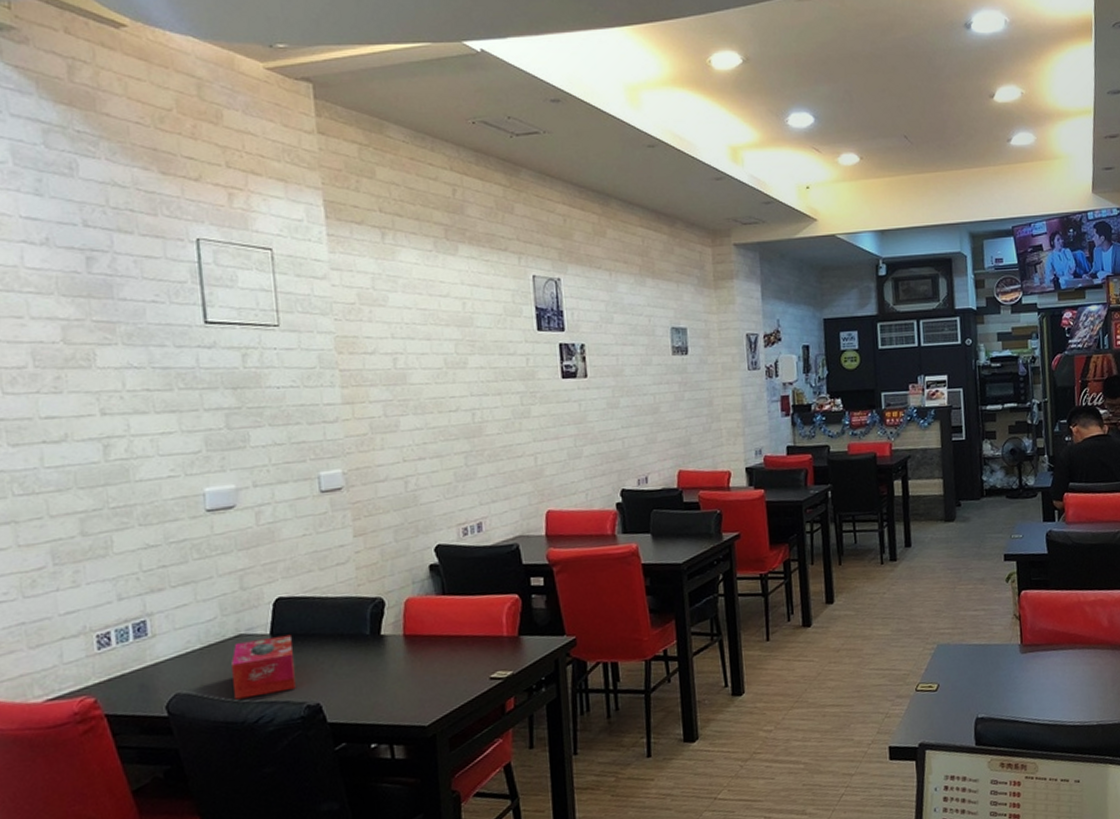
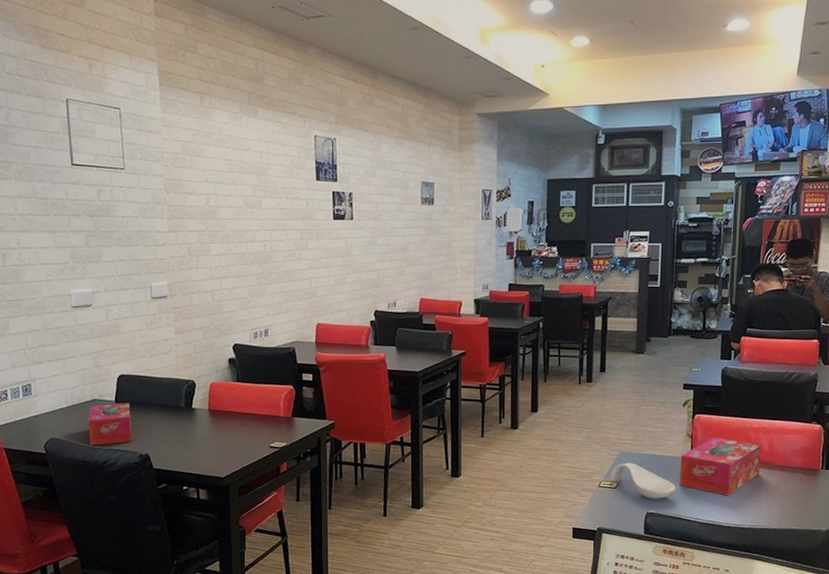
spoon rest: none [928,656,1007,701] -> present [609,462,675,499]
tissue box: none [1009,615,1102,688] -> present [679,436,761,496]

